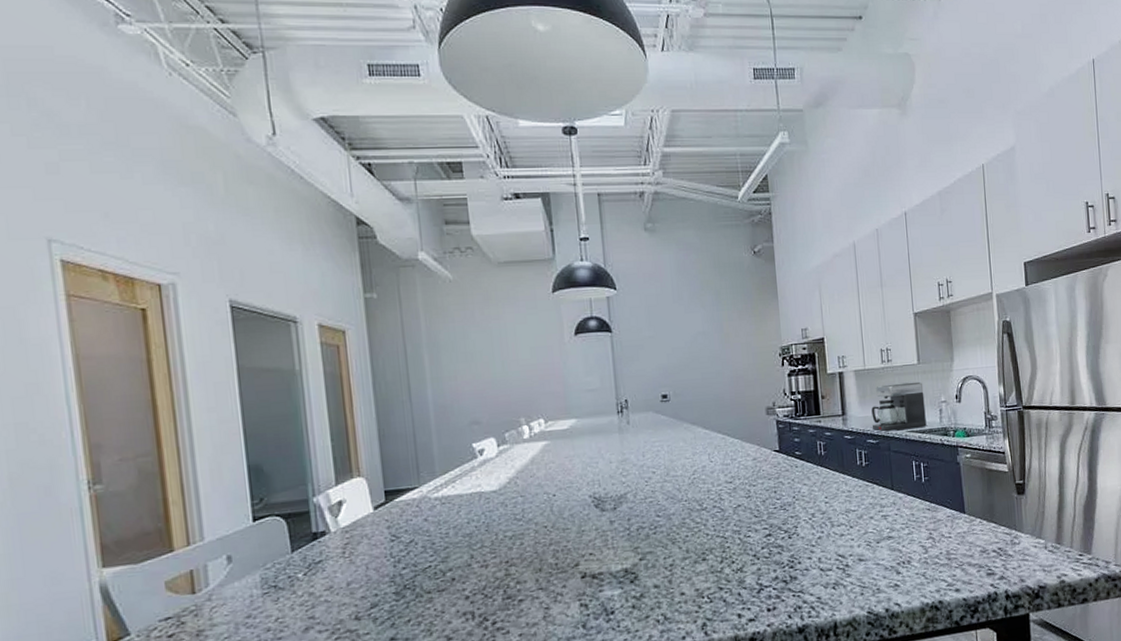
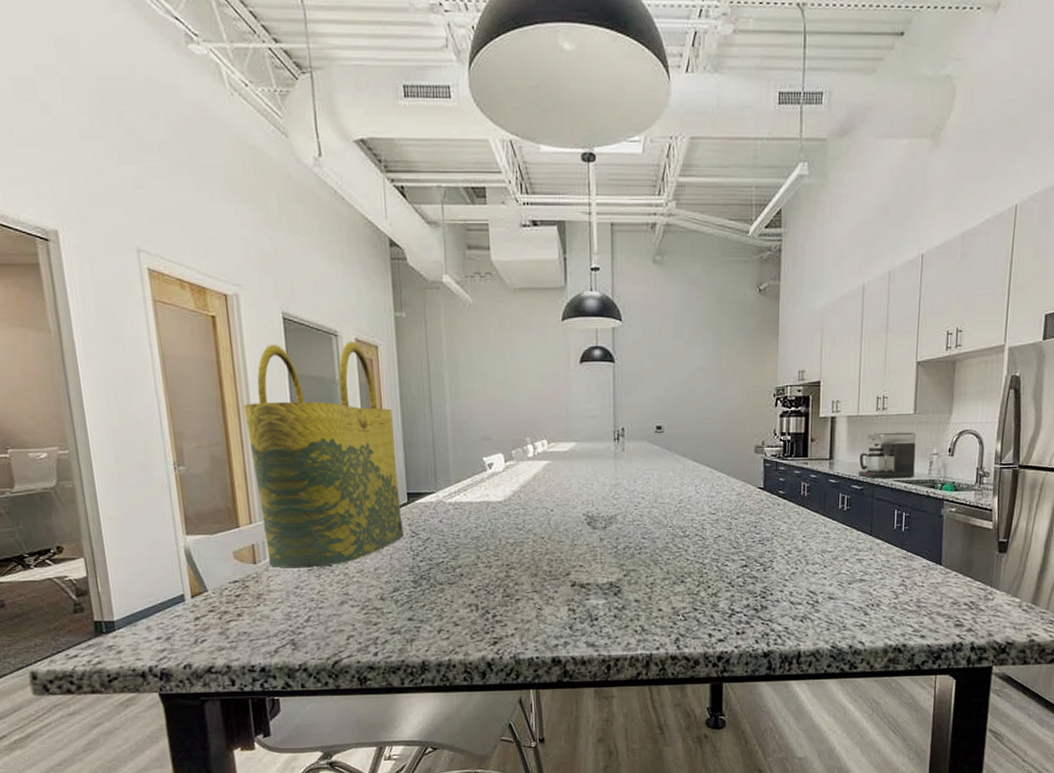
tote bag: none [181,326,381,595] -> present [244,340,403,567]

